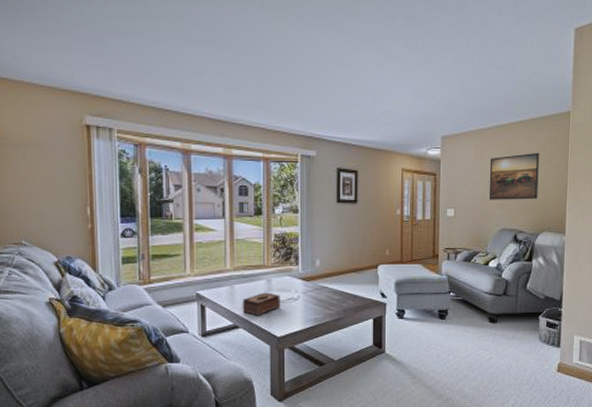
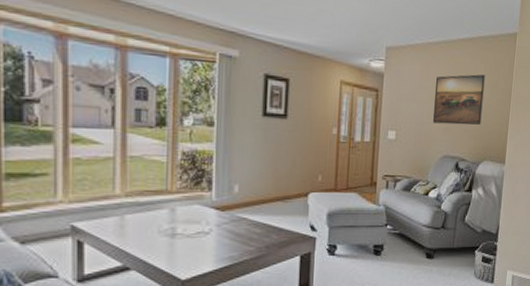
tissue box: present [242,292,280,316] -> none [135,224,187,254]

